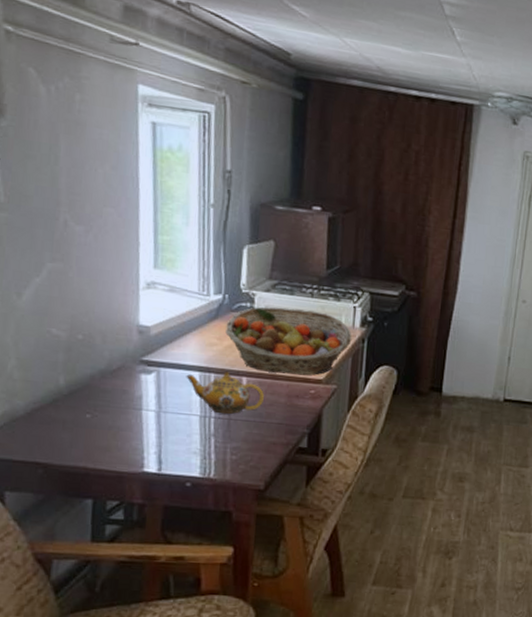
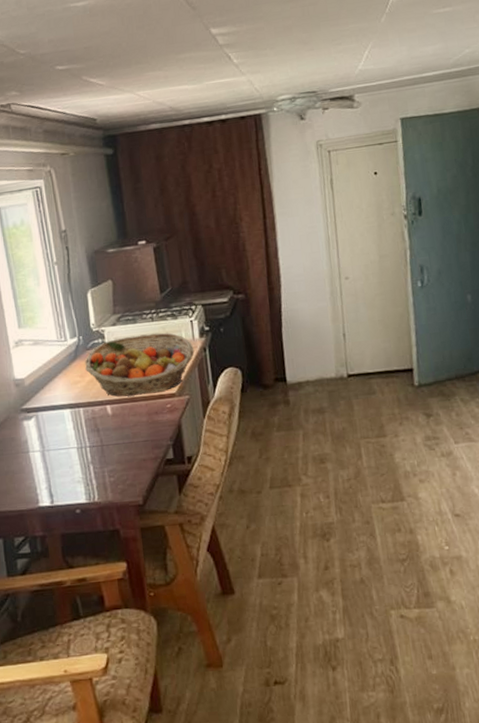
teapot: present [186,370,264,415] -> none [60,402,128,442]

